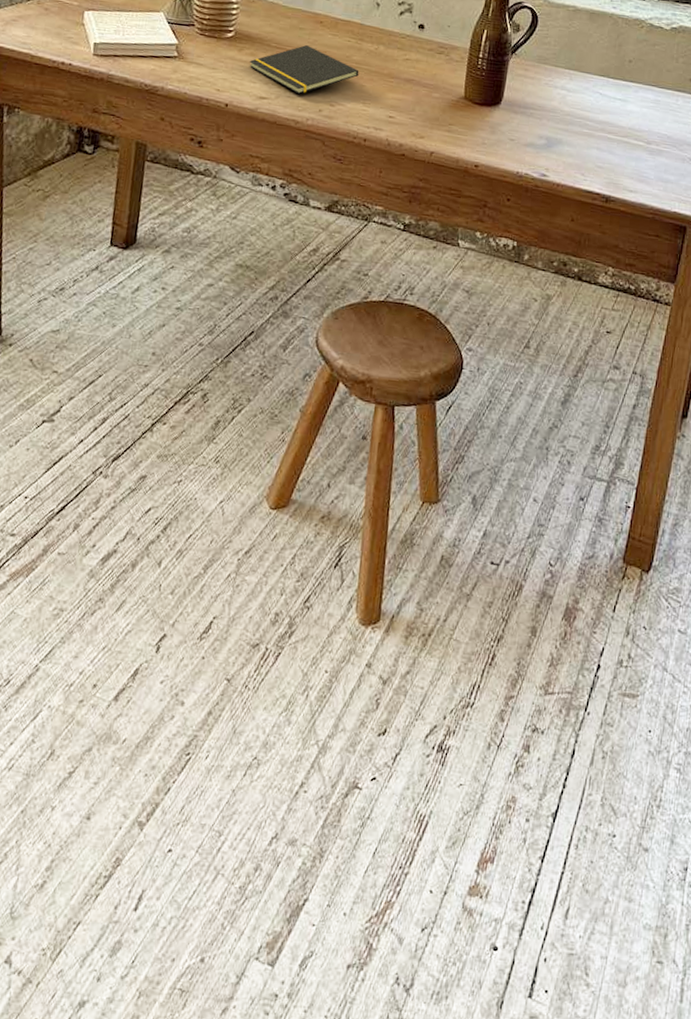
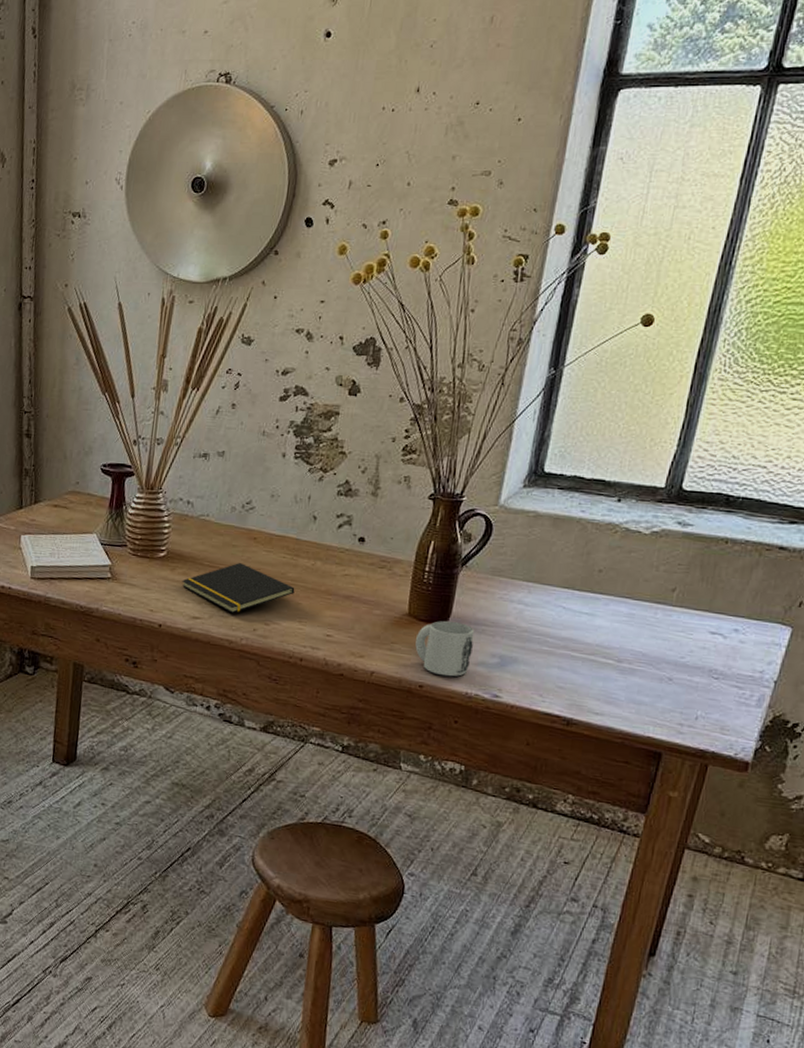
mug: none [471,104,524,157] -> present [415,620,475,677]

